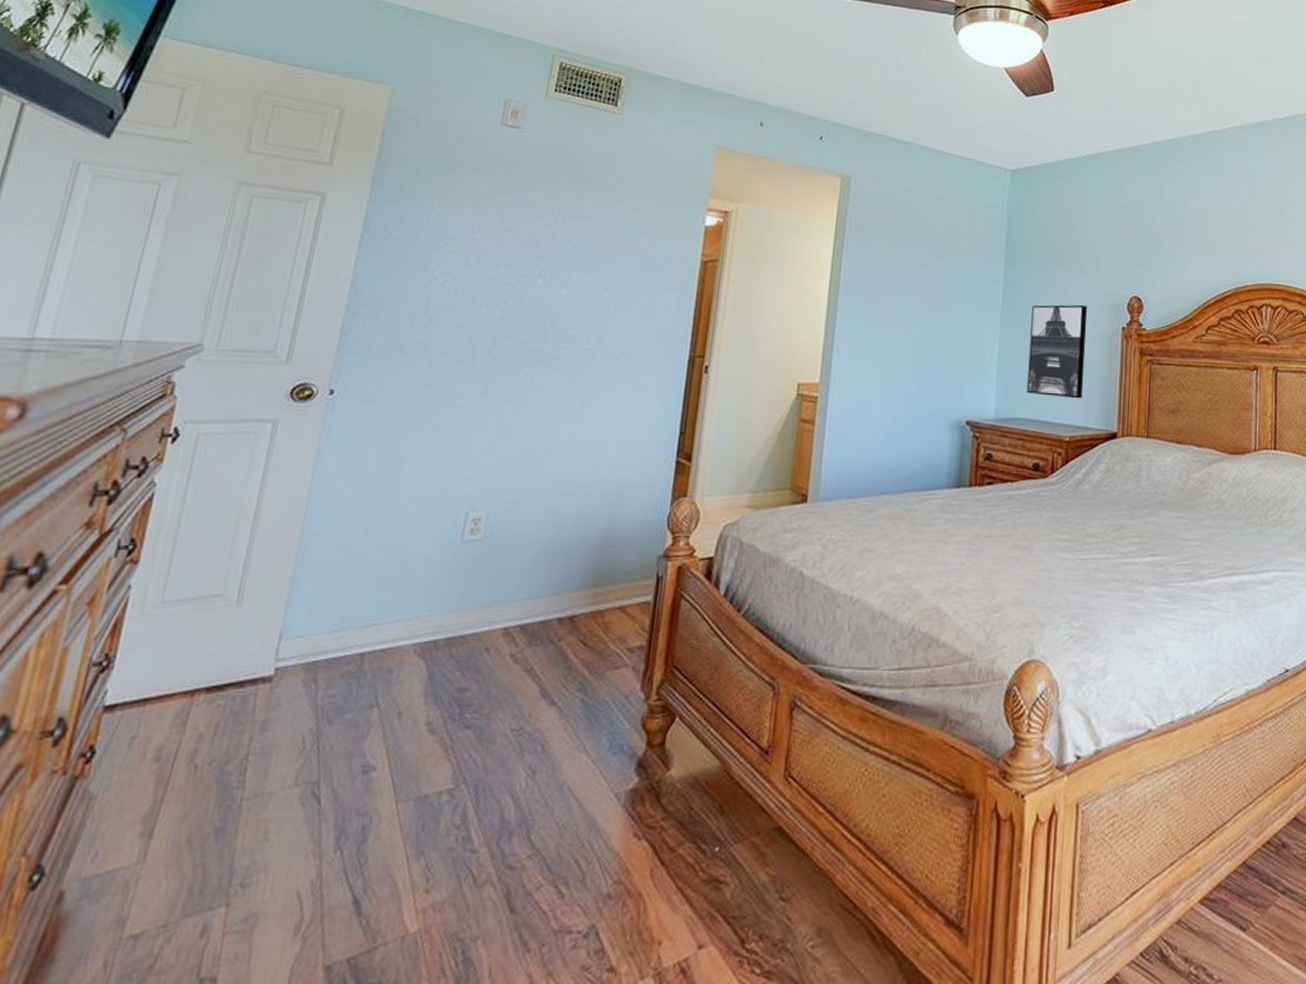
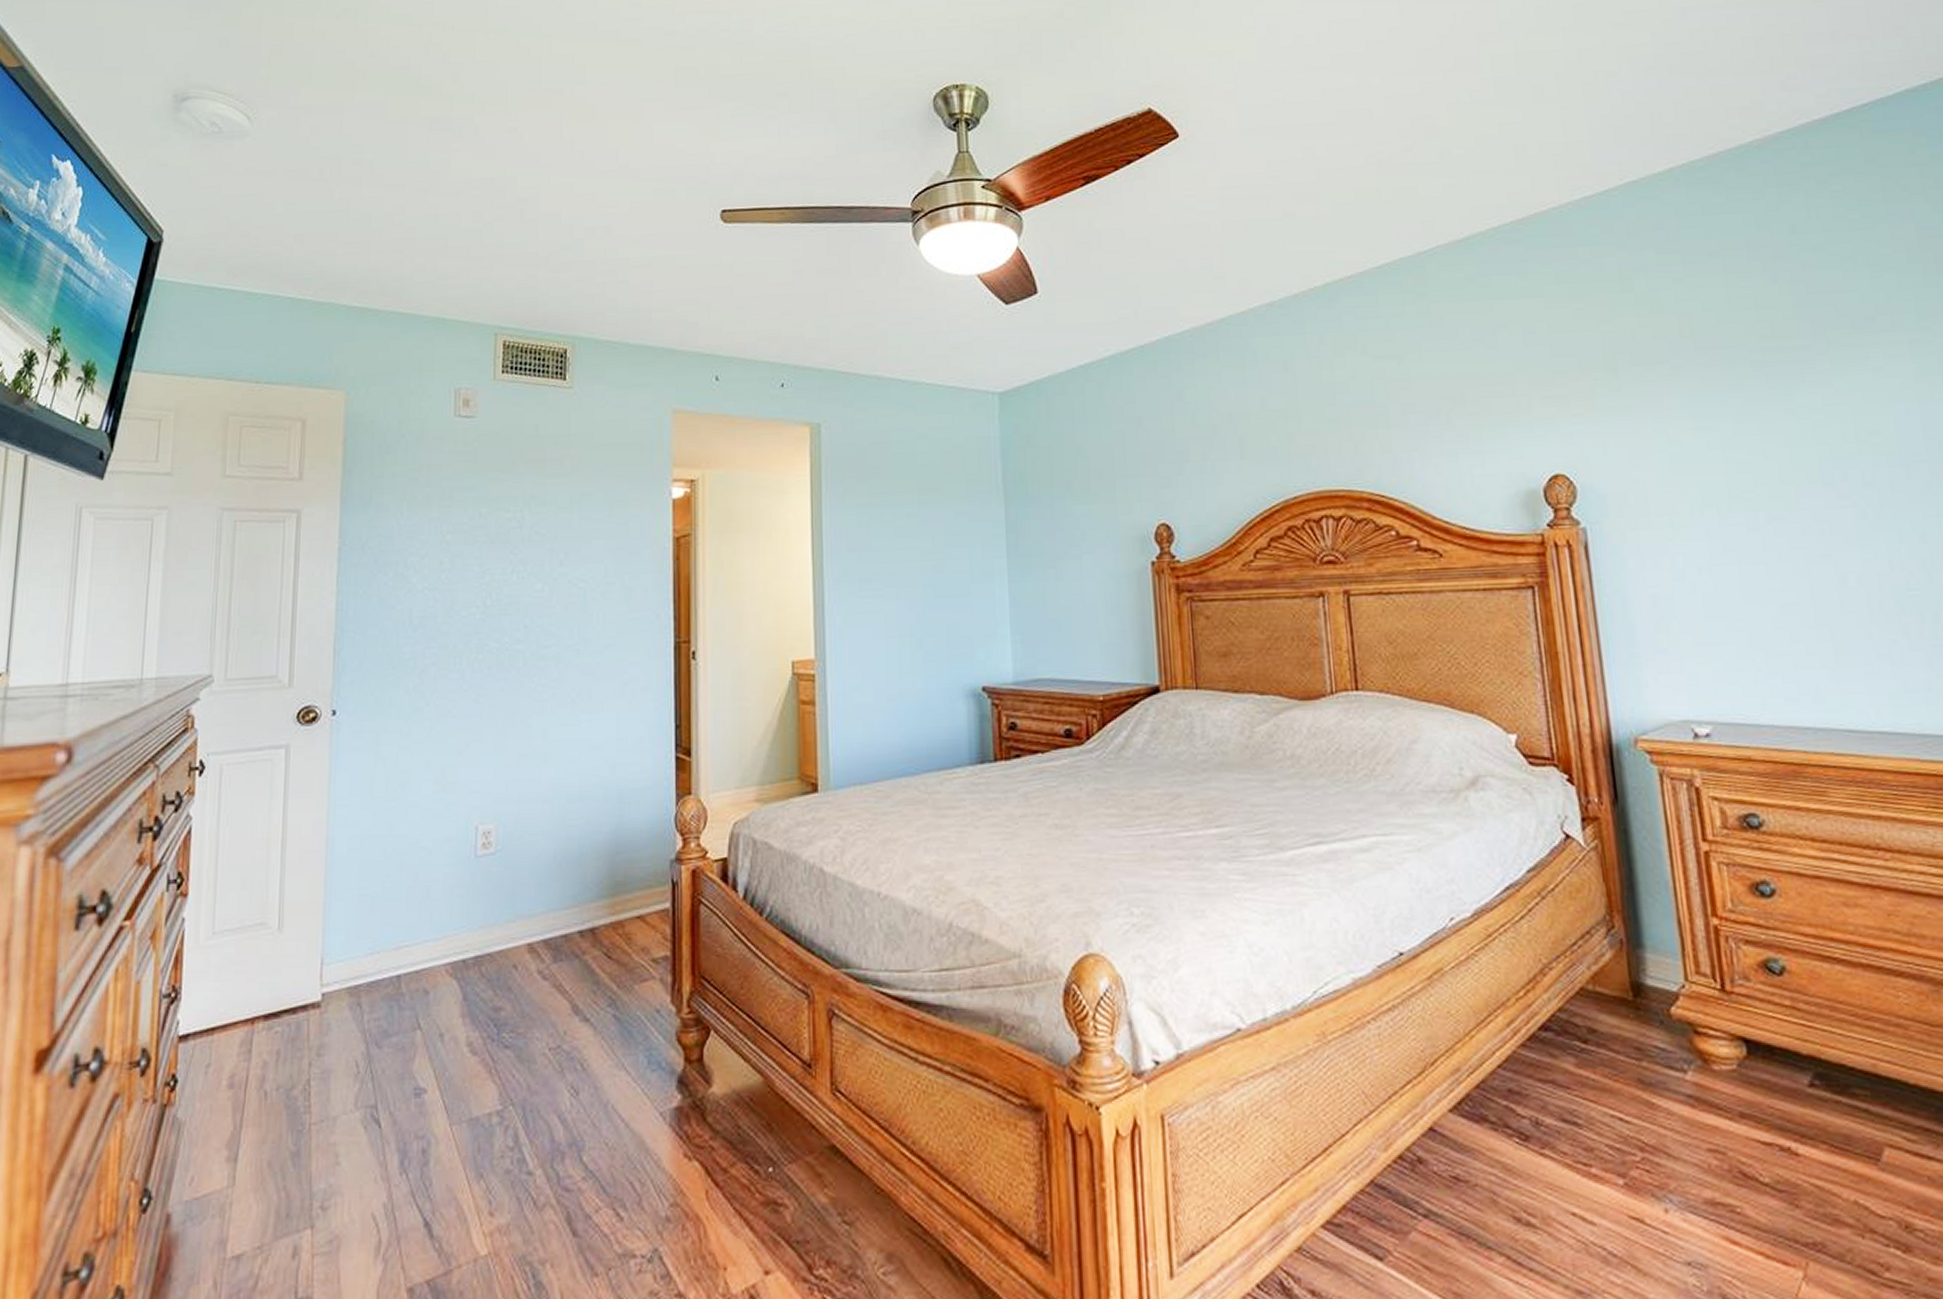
wall art: present [1026,304,1088,399] -> none [1042,540,1114,651]

